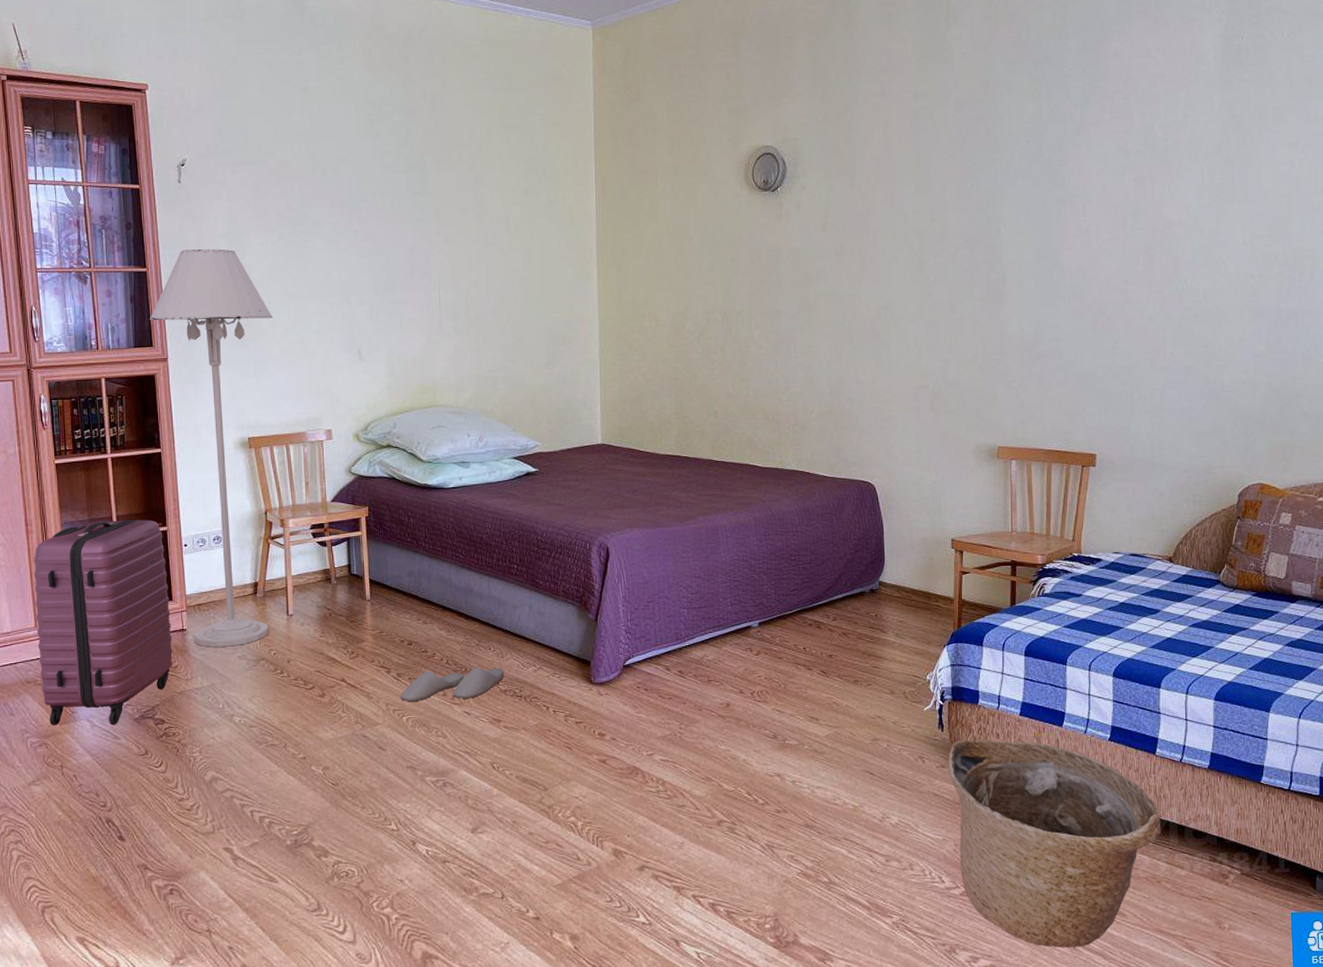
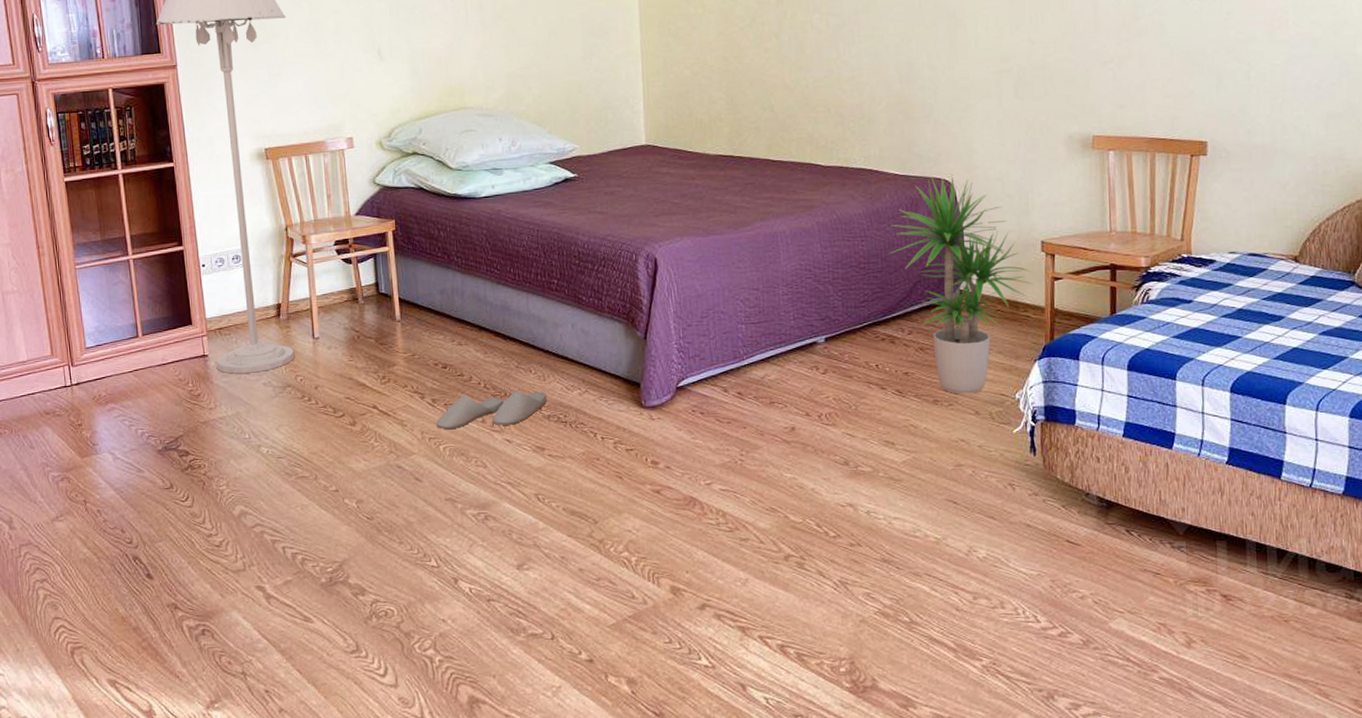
suitcase: present [33,519,173,726] -> none [46,239,196,459]
potted plant: none [818,478,944,675] -> present [889,175,1034,395]
basket: present [947,740,1162,947] -> none [1041,464,1289,694]

